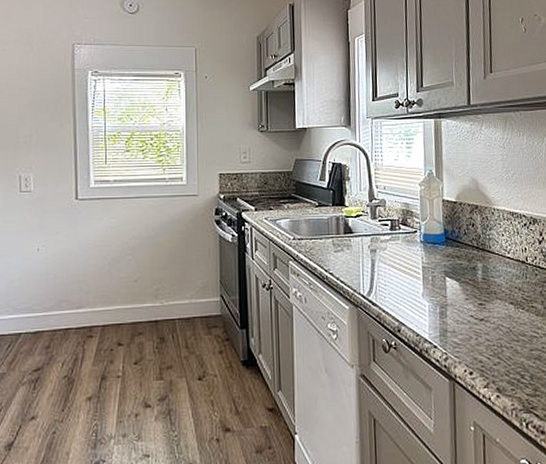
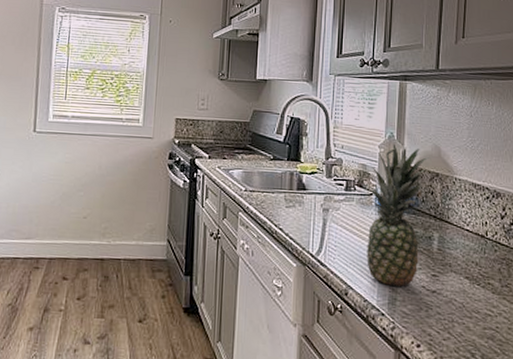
fruit: none [410,180,470,319] -> present [366,143,431,287]

